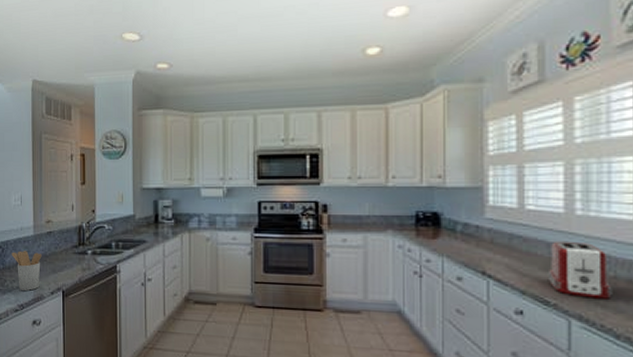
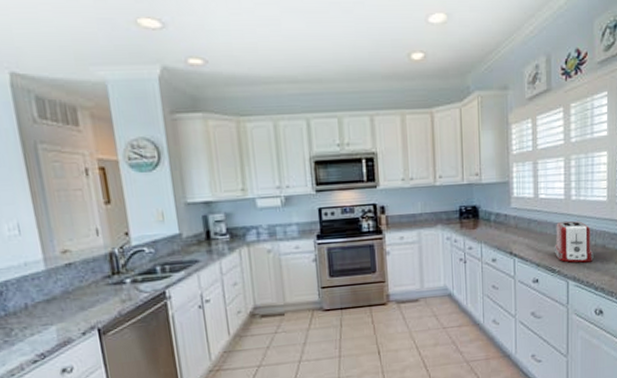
utensil holder: present [11,250,42,291] -> none [15,290,64,337]

